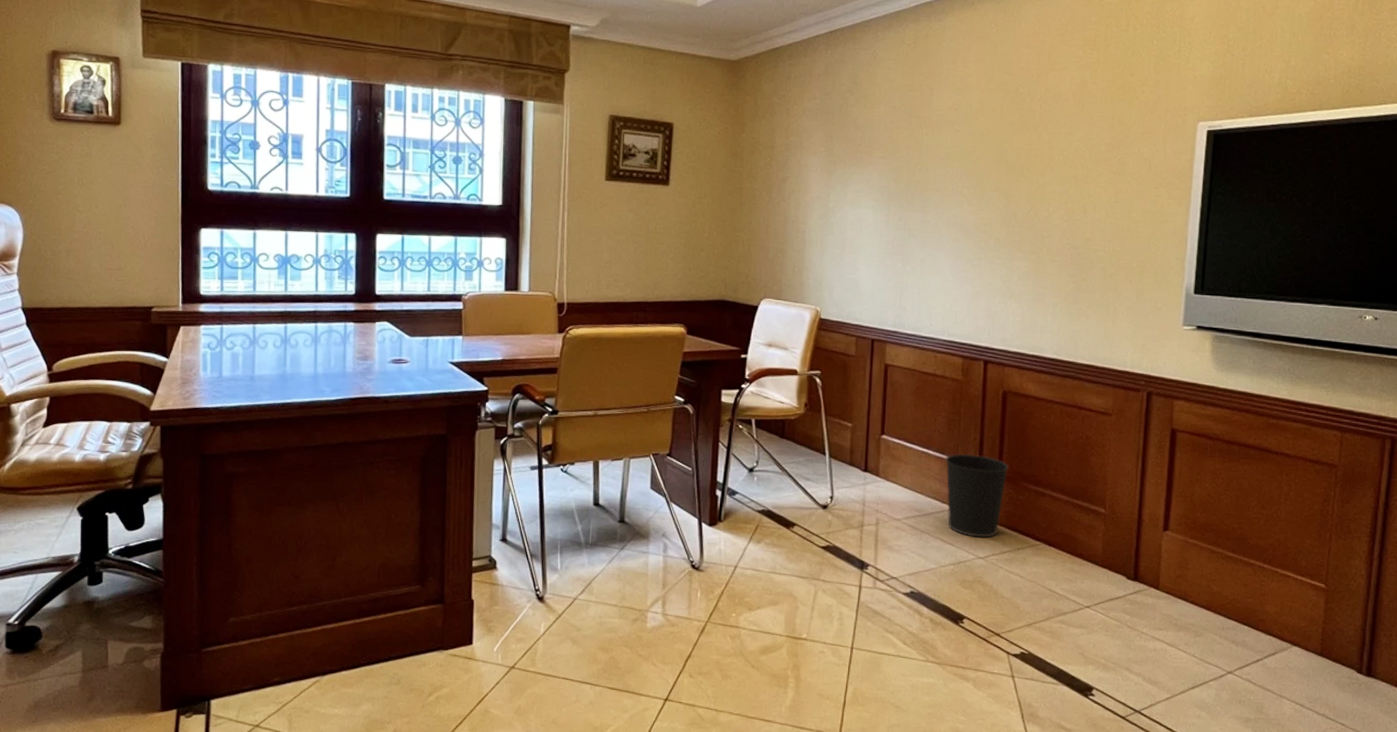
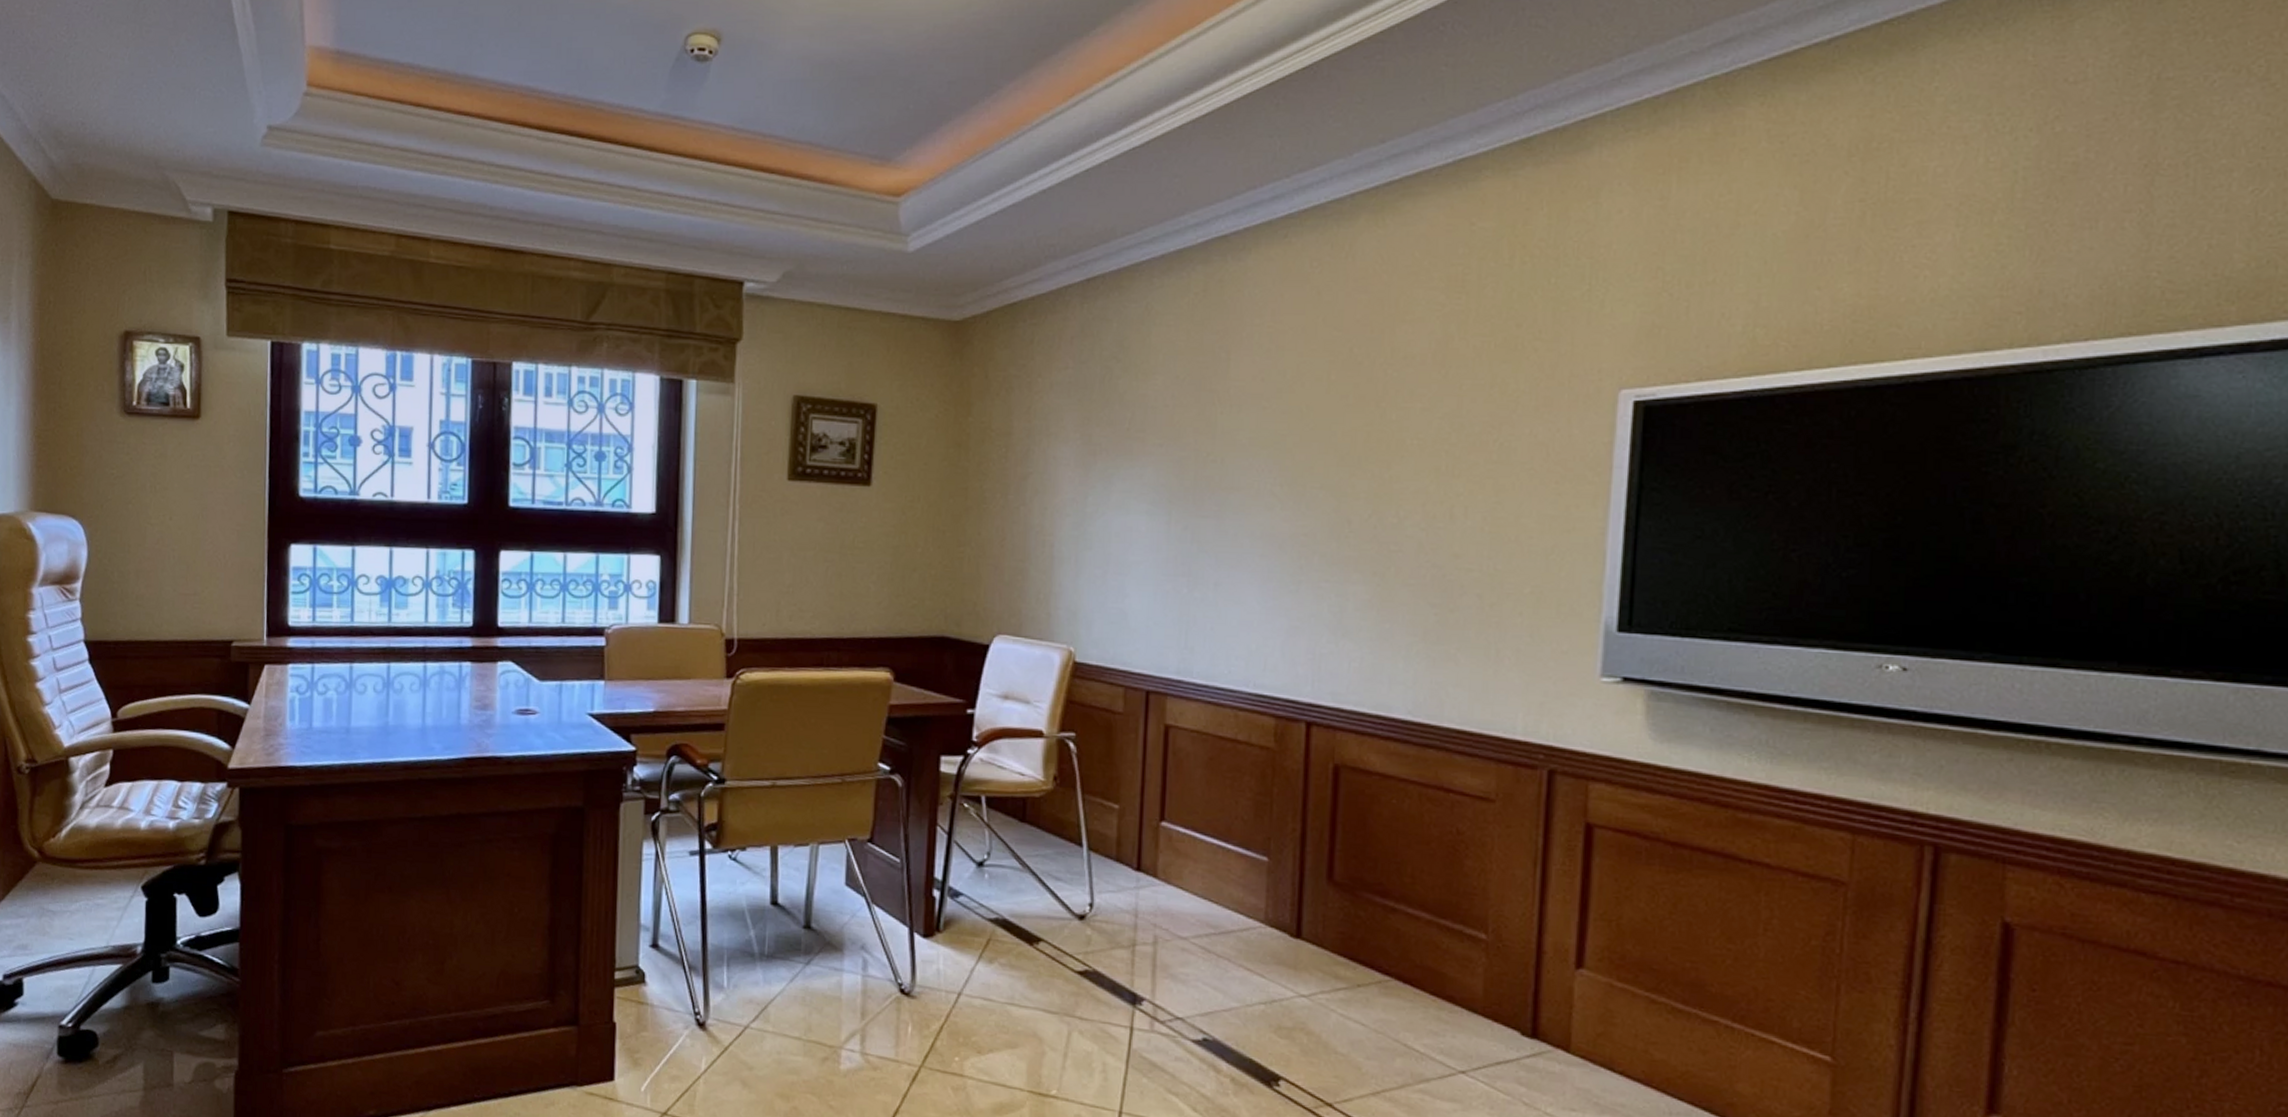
wastebasket: present [944,454,1009,538] -> none [1250,850,1343,968]

